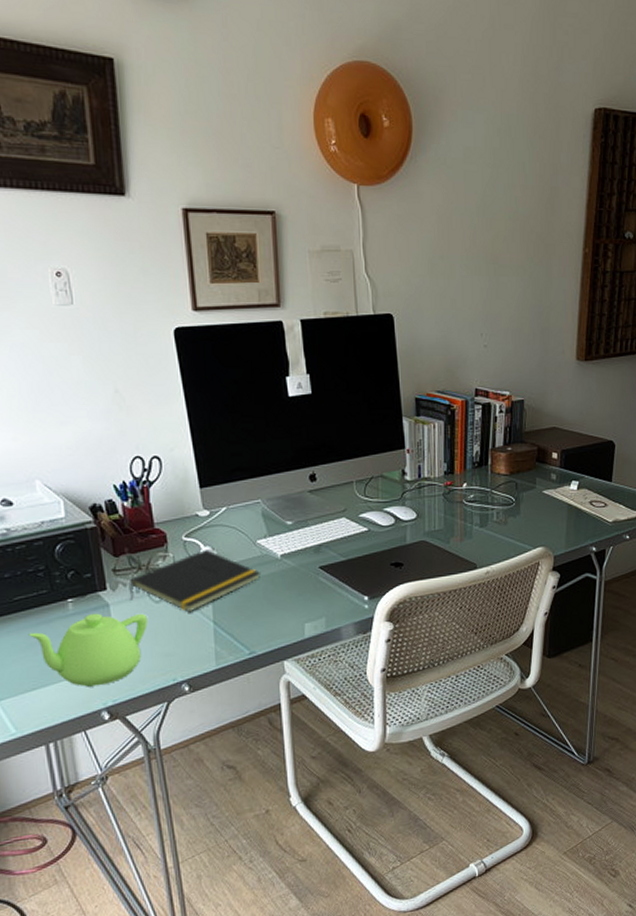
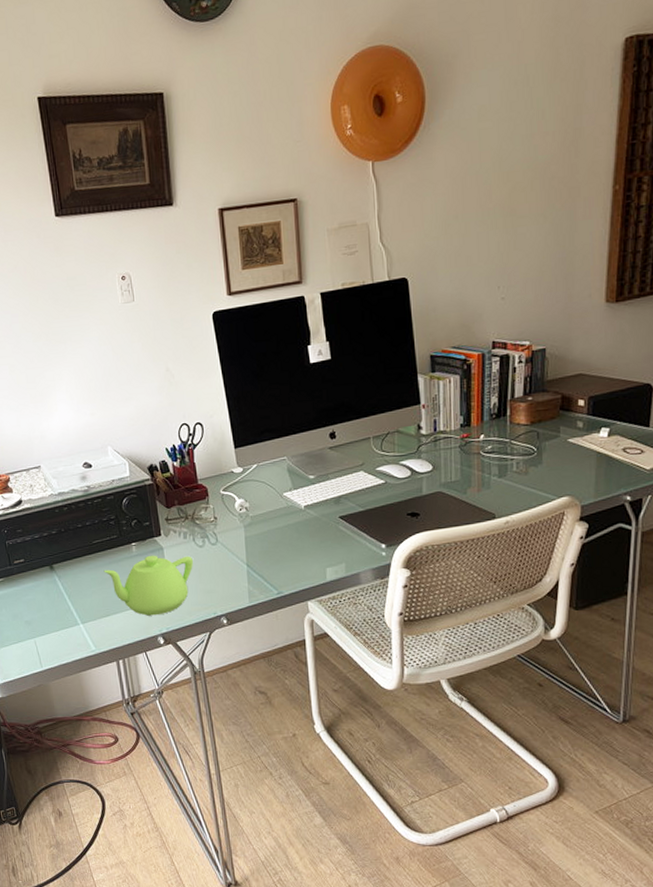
notepad: present [130,550,260,613] -> none [179,502,286,556]

